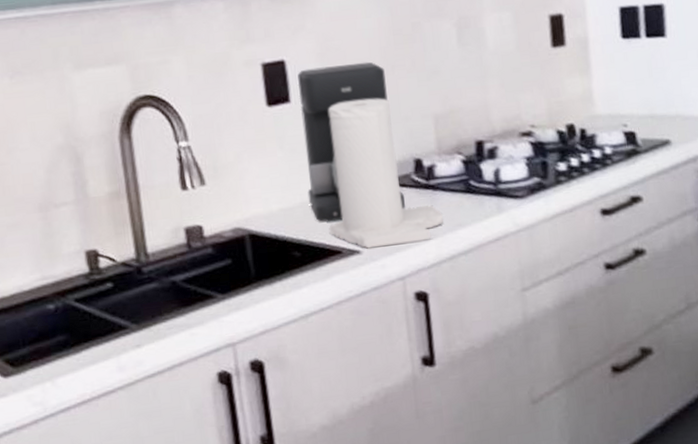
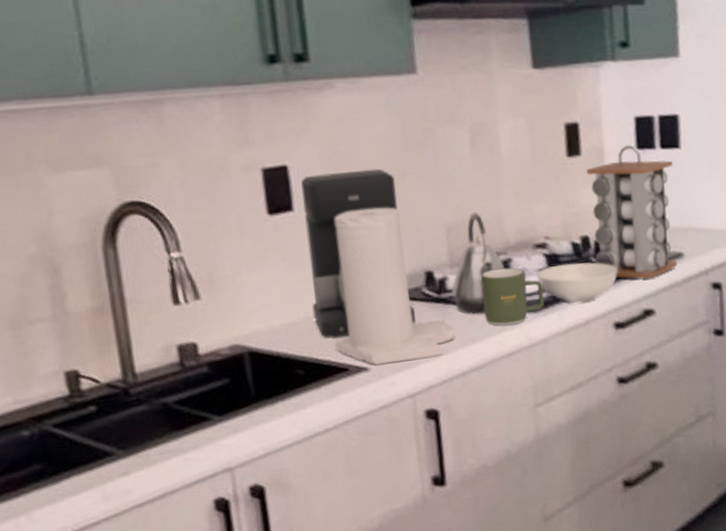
kettle: none [439,102,492,200] -> present [451,212,505,314]
mug: none [467,155,531,212] -> present [480,267,545,326]
bowl: none [522,150,604,190] -> present [536,262,618,303]
spice rack: none [571,35,665,167] -> present [586,145,678,279]

